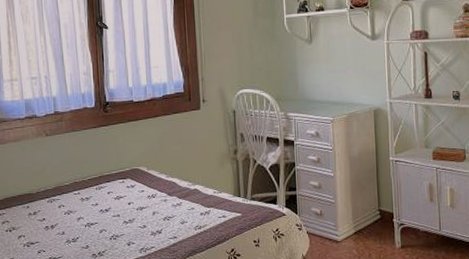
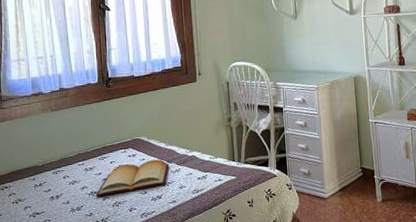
bible: none [92,192,170,229] -> present [96,159,169,197]

